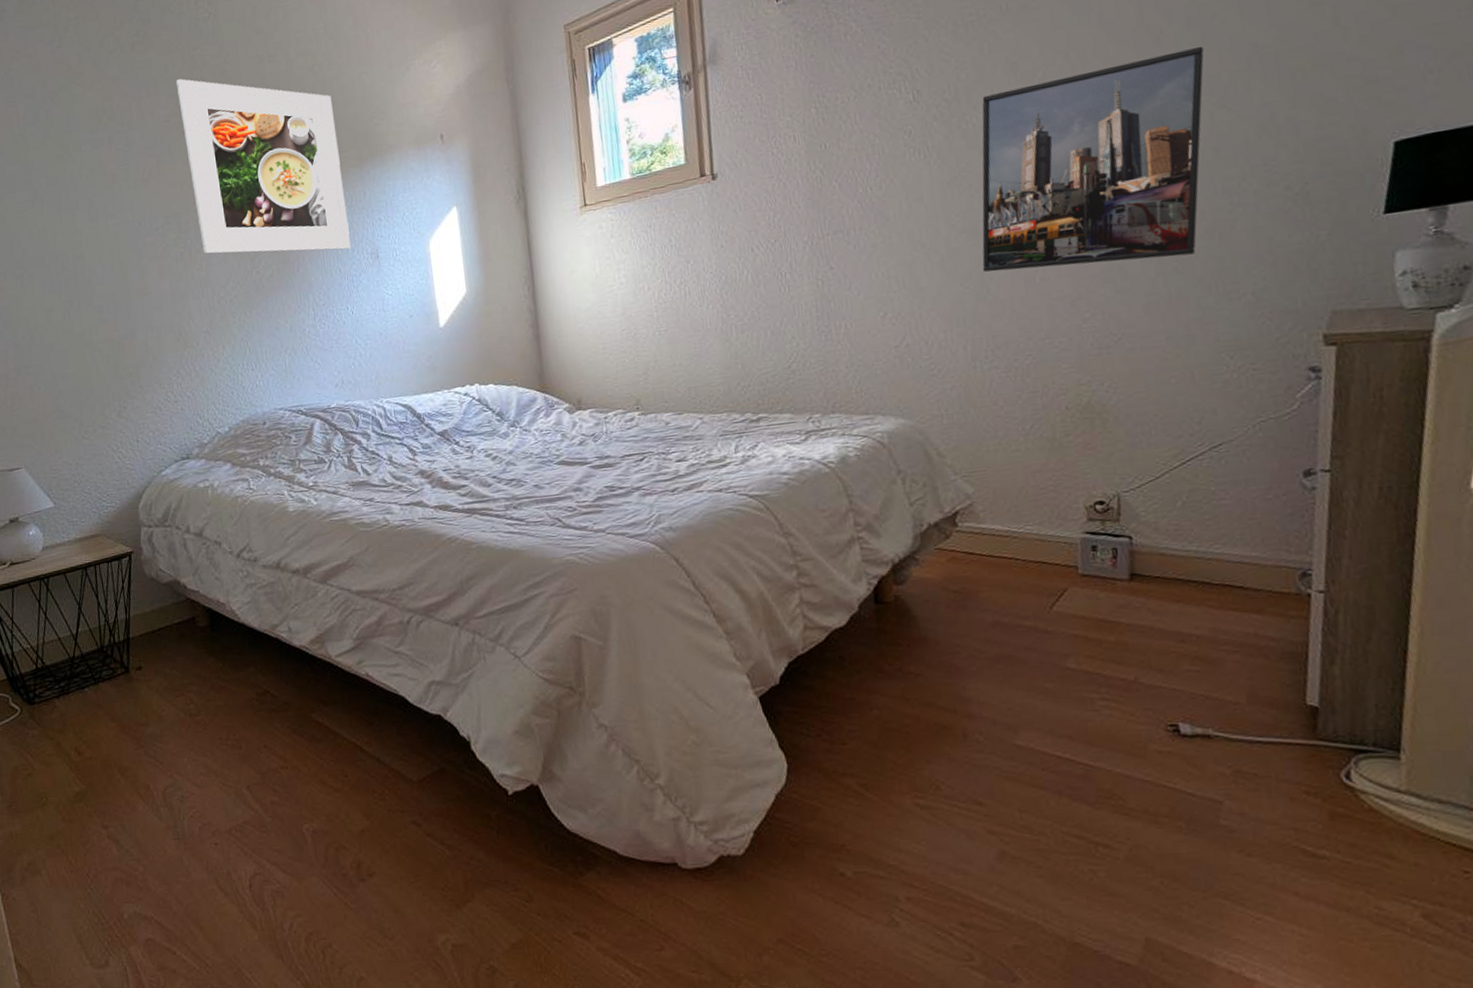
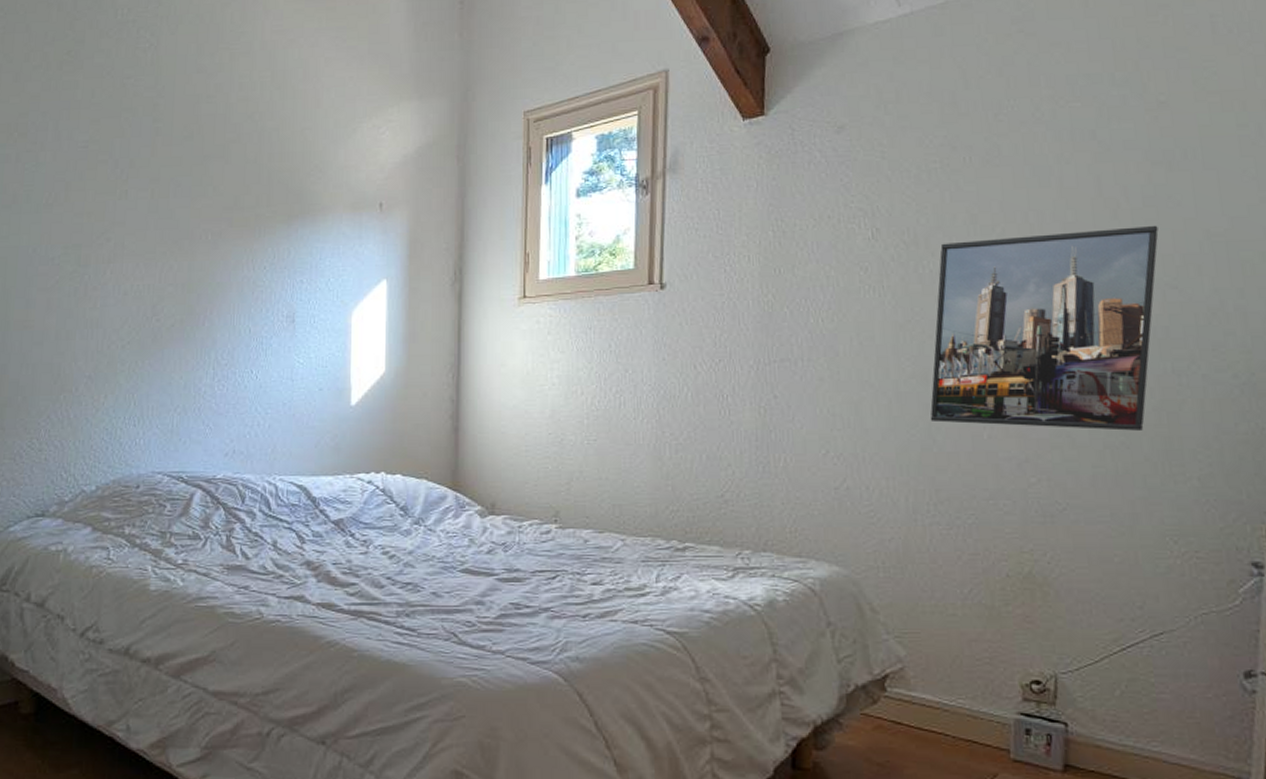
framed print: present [176,79,351,255] -> none [100,106,268,308]

